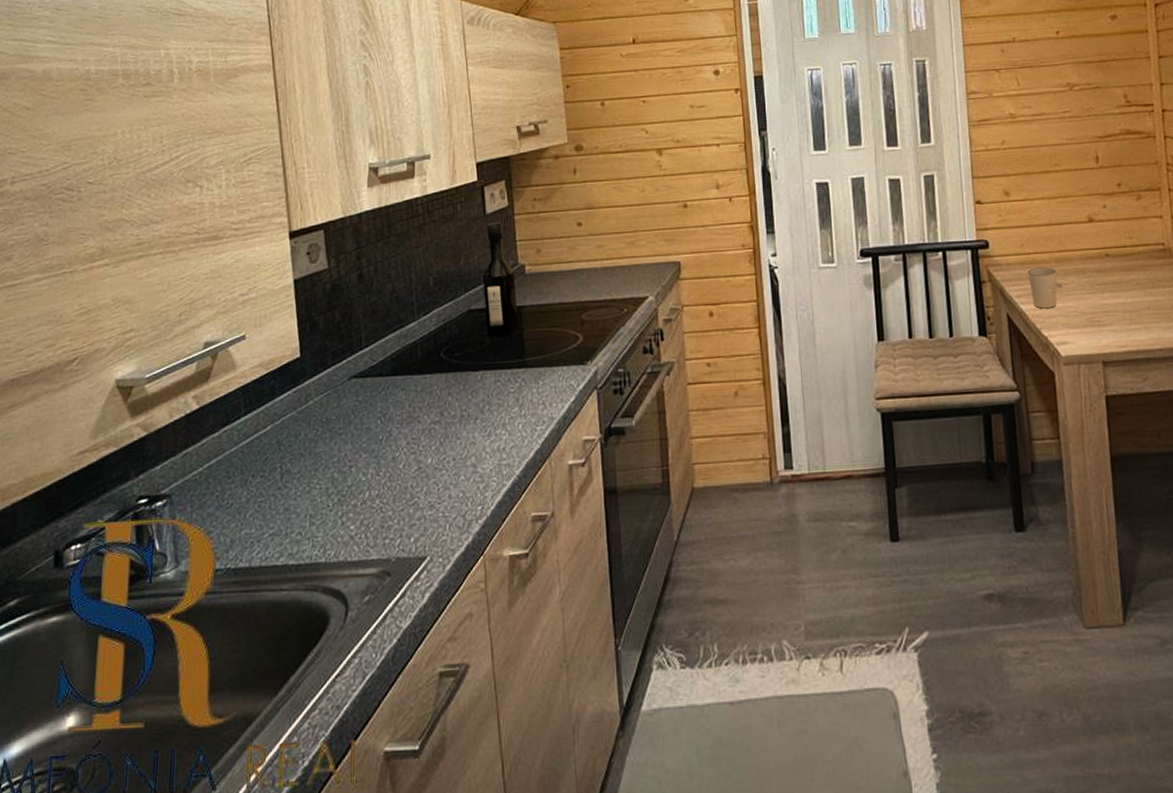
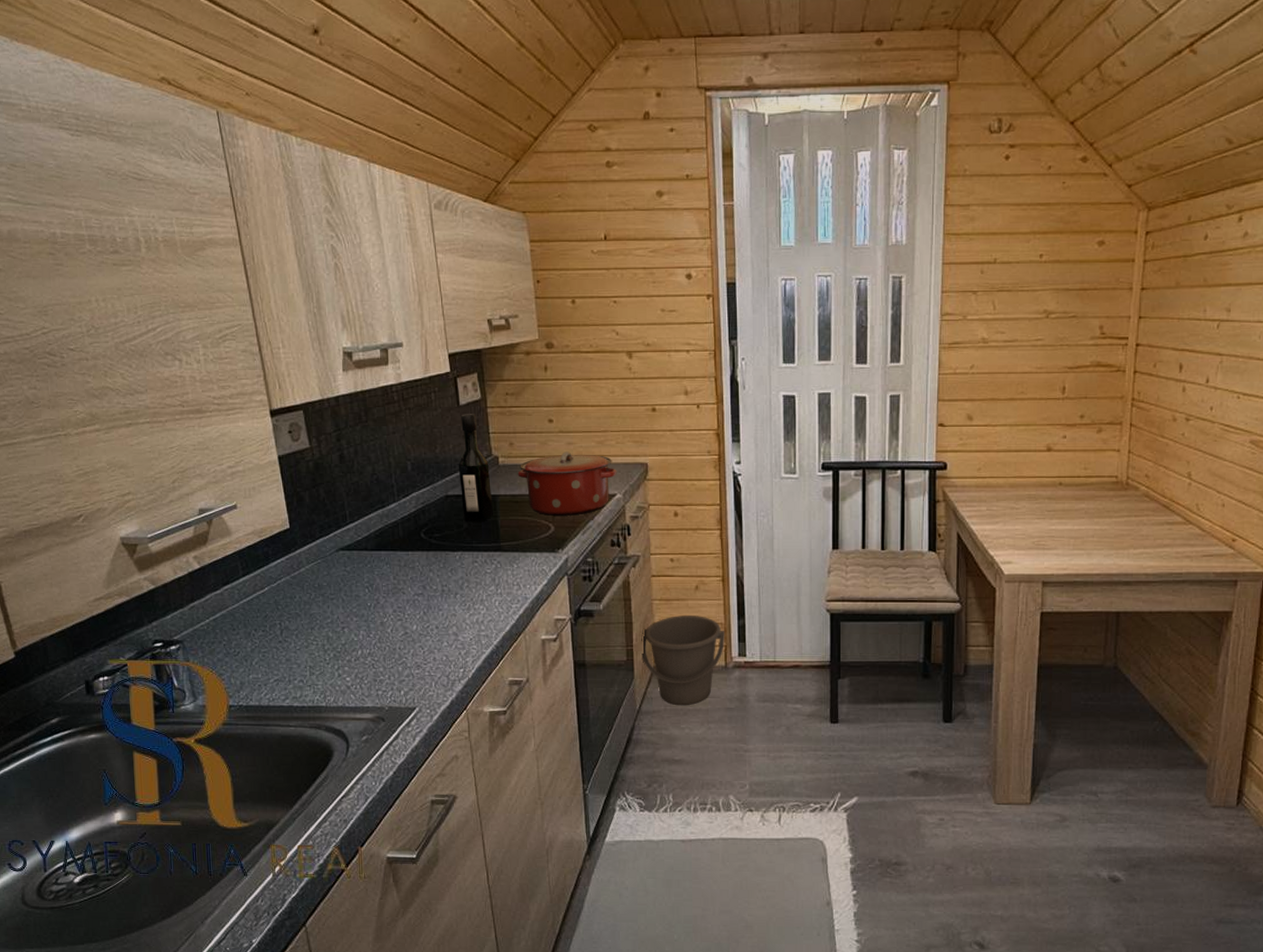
casserole: none [545,255,649,325] -> present [517,451,617,515]
bucket: none [678,425,769,532] -> present [641,616,725,705]
cup: present [1027,267,1063,309] -> none [981,491,1013,530]

